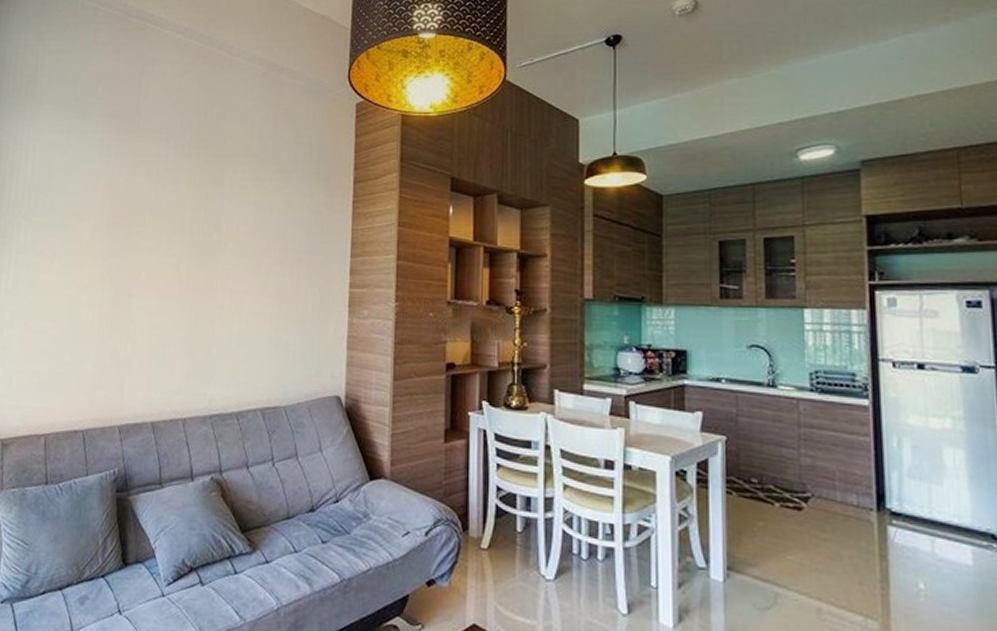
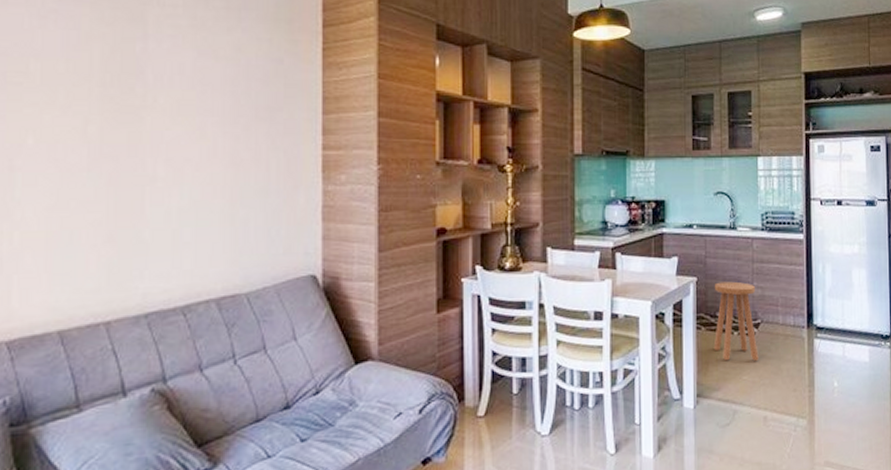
stool: none [748,444,809,540] -> present [713,281,759,361]

